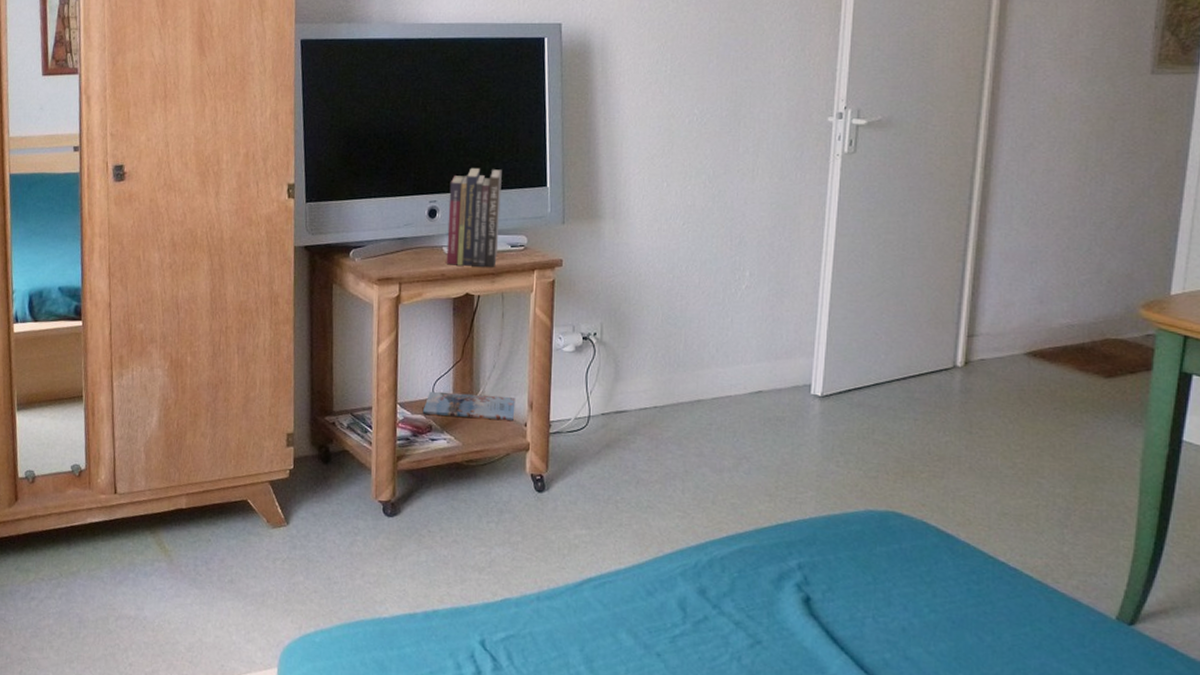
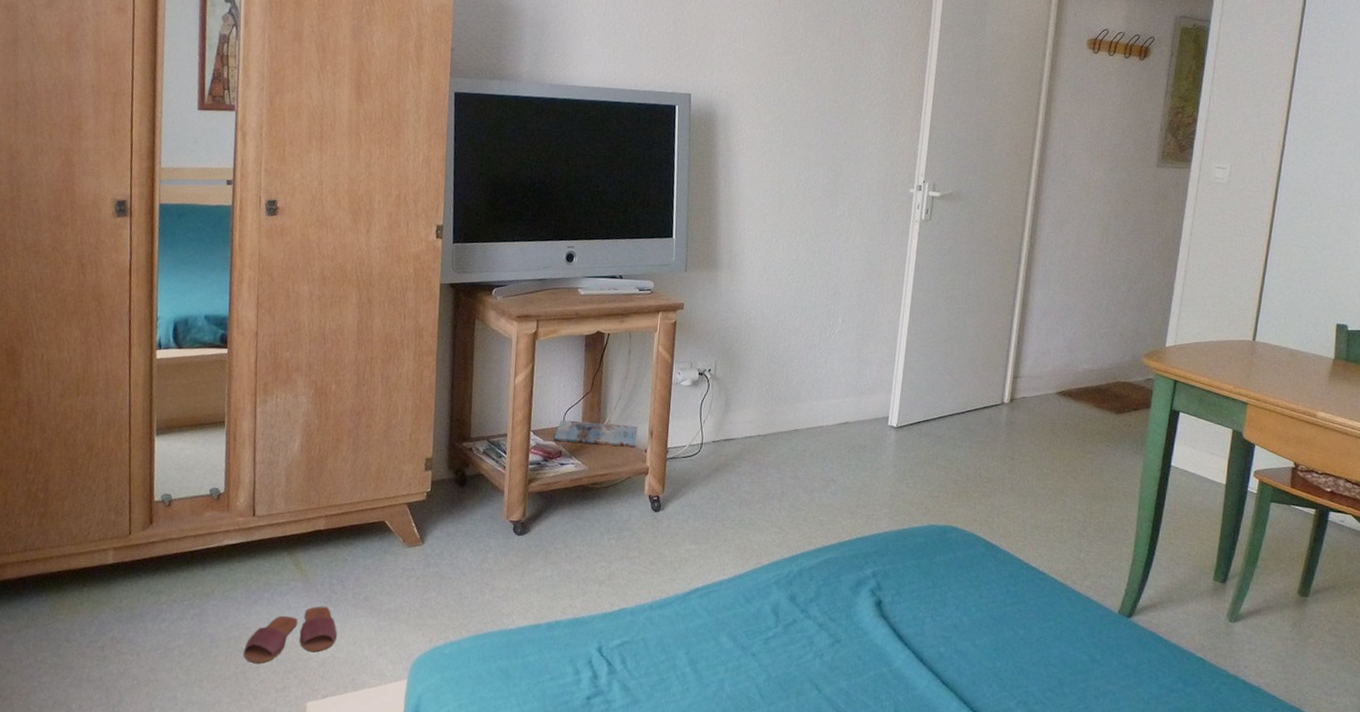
slippers: none [112,588,204,646] -> present [243,606,337,663]
books: present [446,167,502,267] -> none [580,217,634,308]

